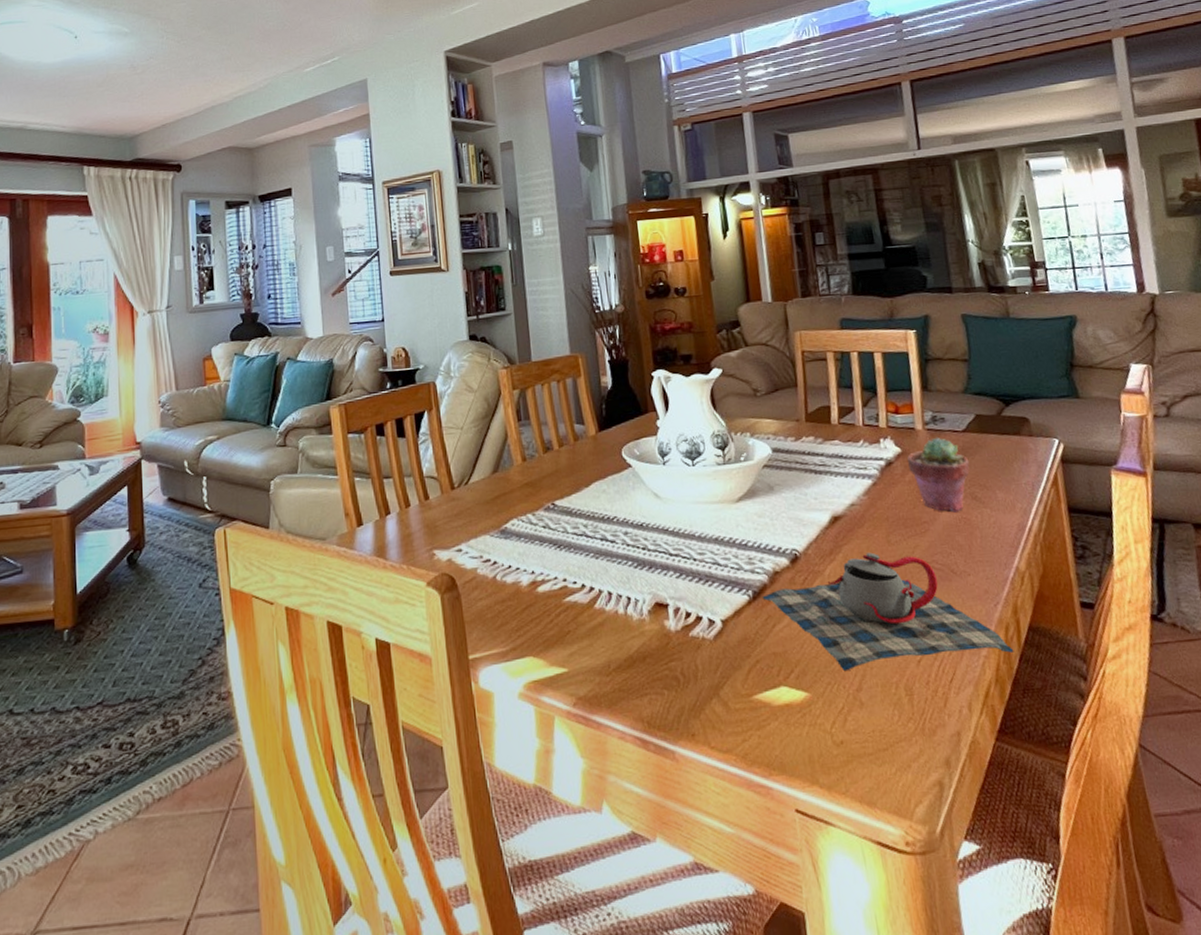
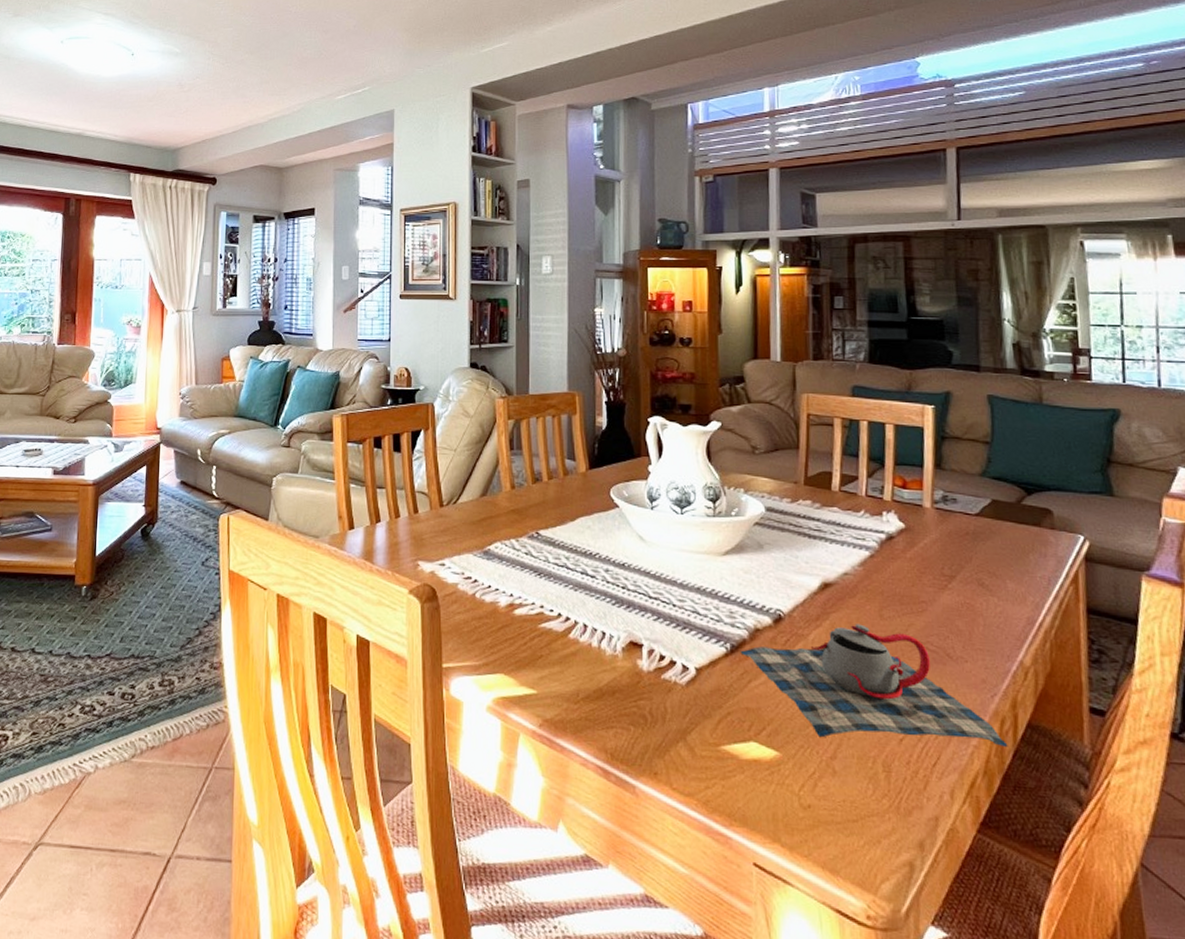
potted succulent: present [907,437,970,513] -> none [911,517,980,596]

